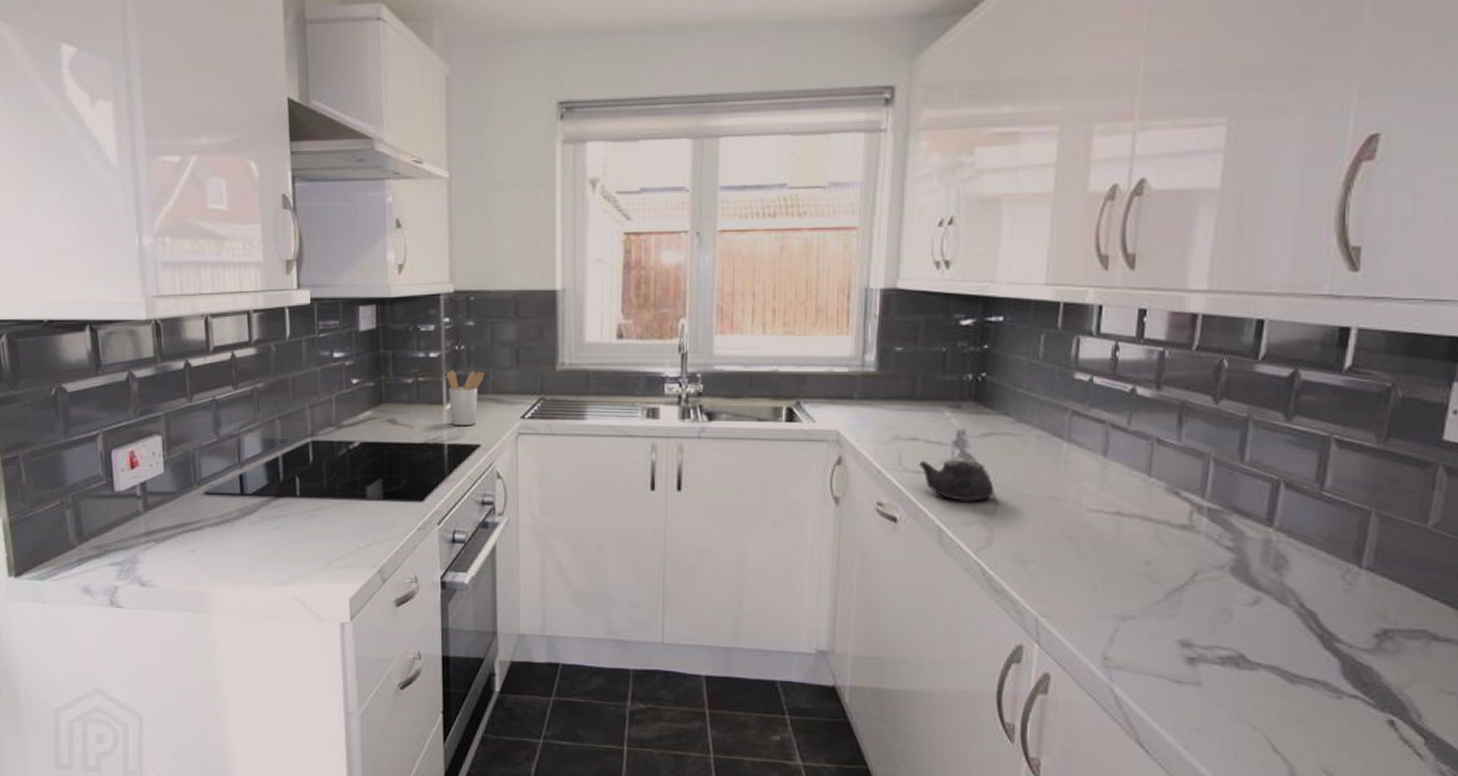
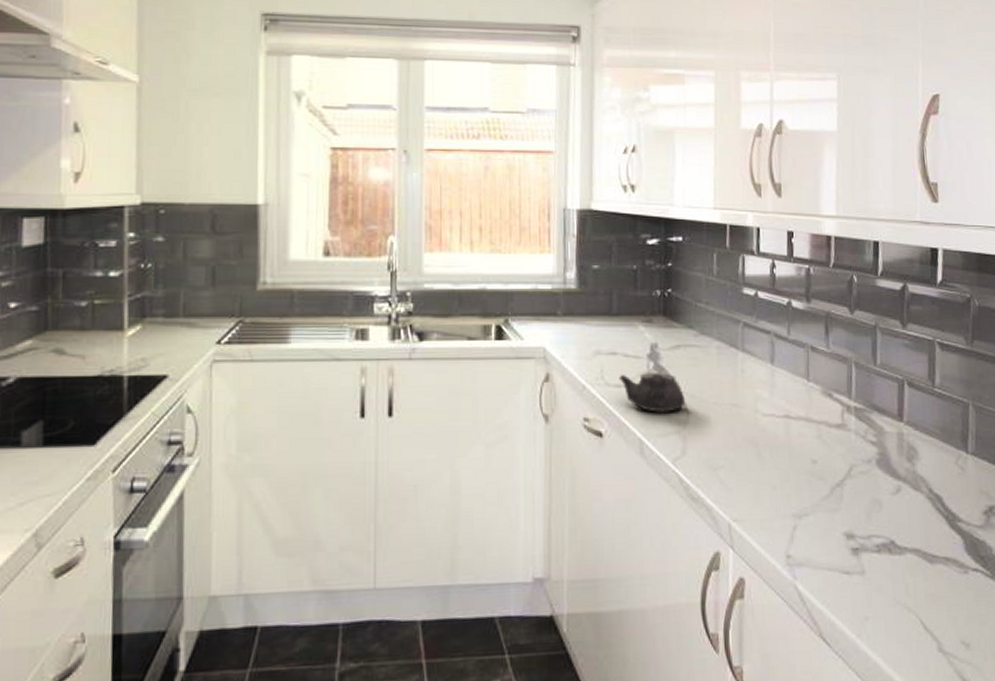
utensil holder: present [446,370,485,426] -> none [129,291,176,355]

